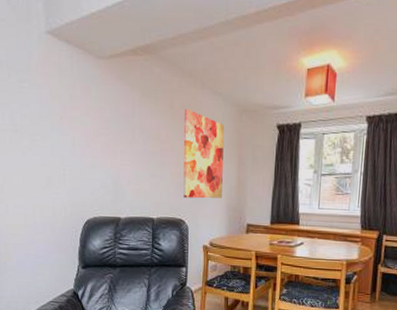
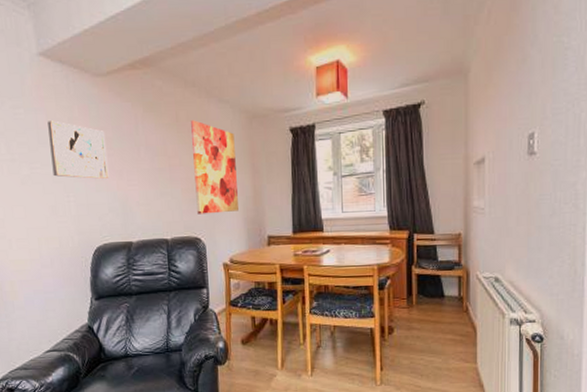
wall art: none [50,97,104,156] -> present [48,120,109,179]

